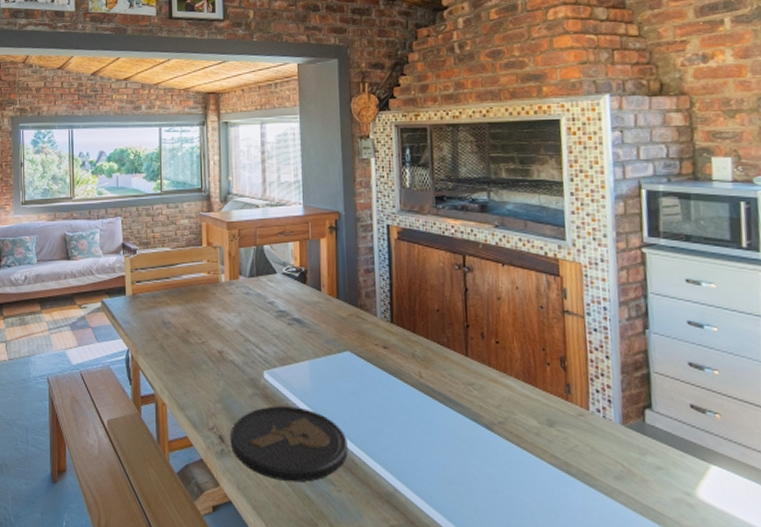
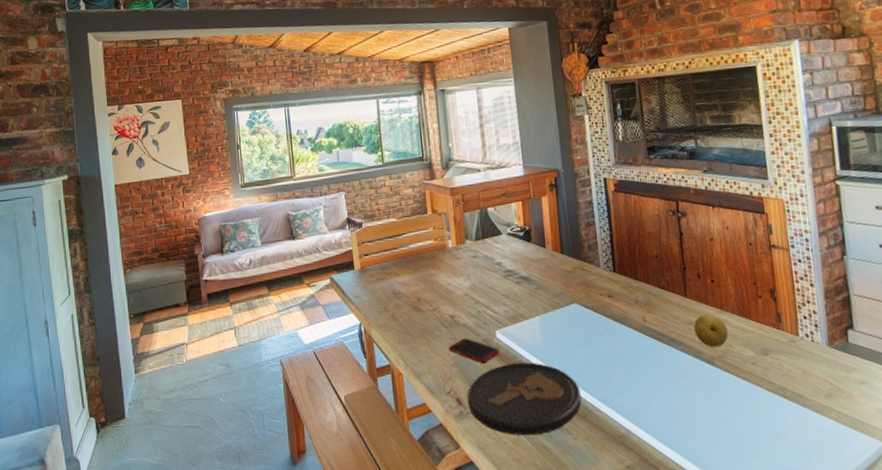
cell phone: none [215,375,266,403] -> present [449,338,500,364]
fruit: none [473,376,511,413] -> present [693,314,729,348]

